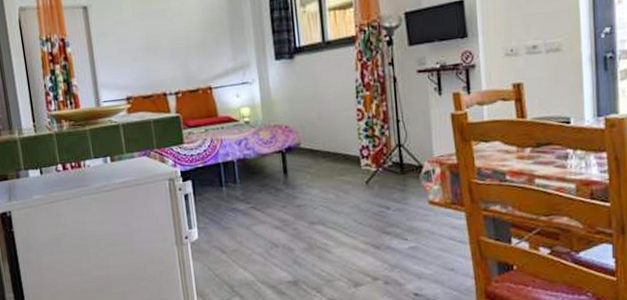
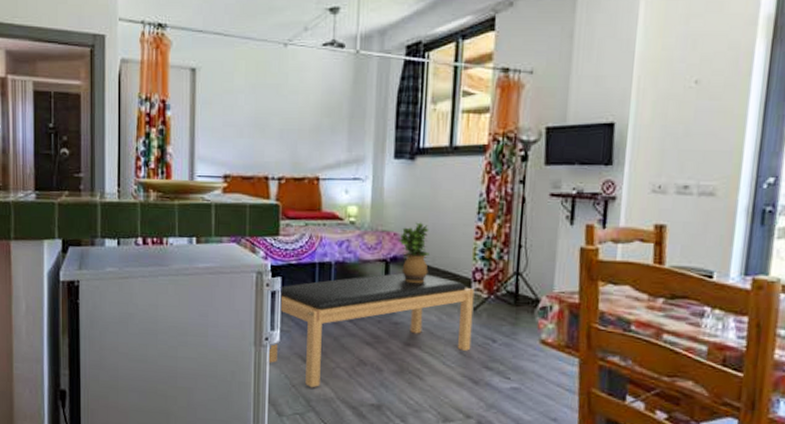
bench: none [189,158,369,275] -> present [267,273,475,388]
potted plant: none [289,113,321,168] -> present [397,222,429,283]

